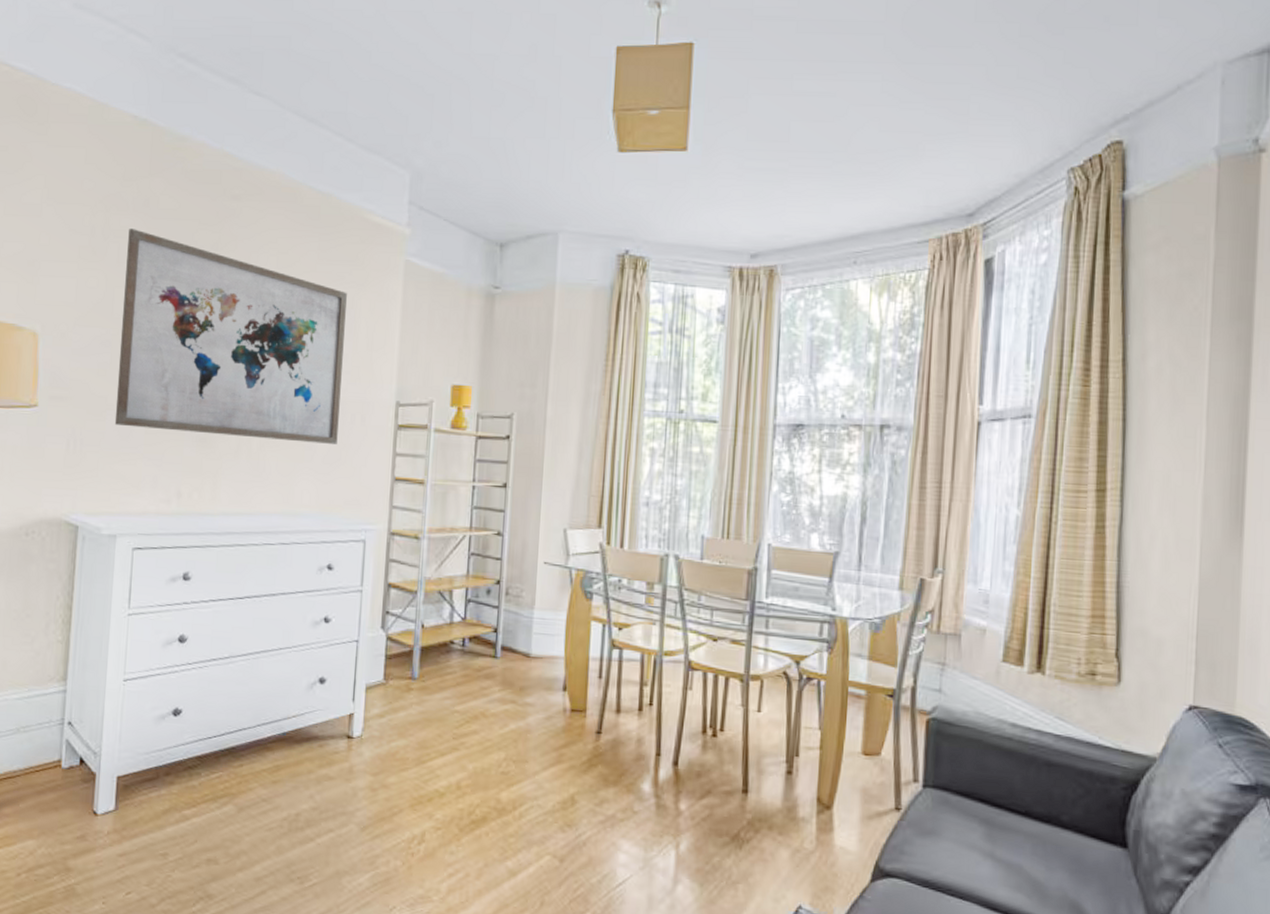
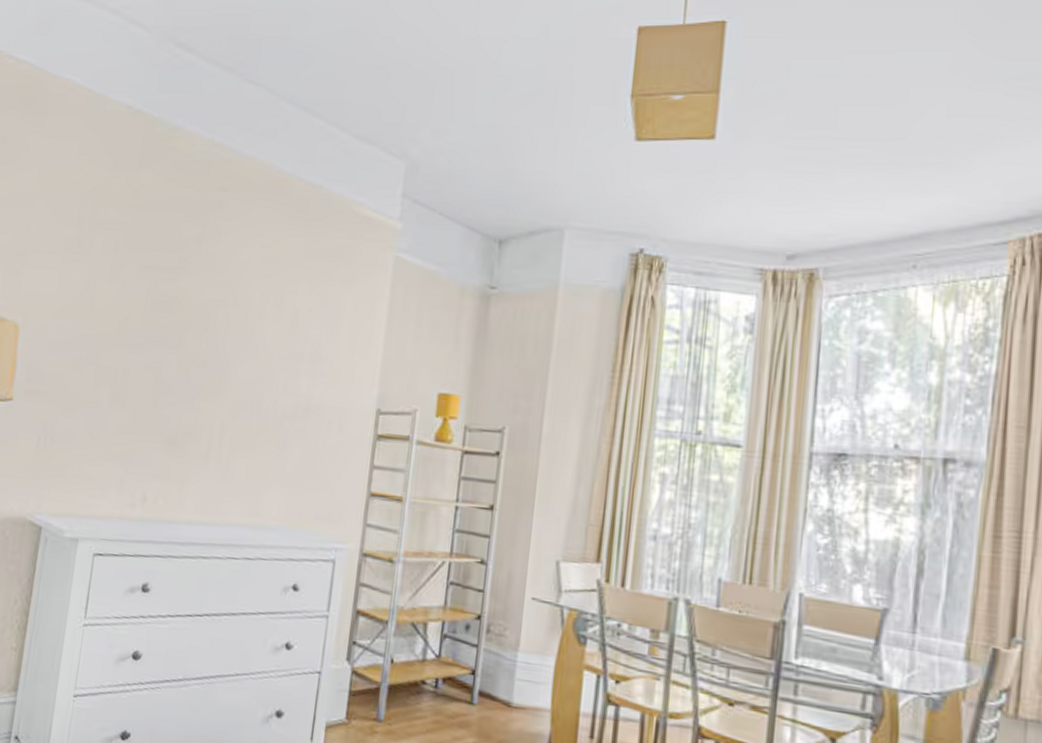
wall art: present [114,229,347,444] -> none [85,220,332,453]

